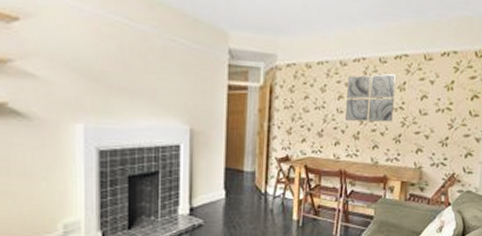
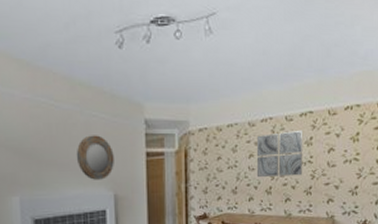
home mirror: none [150,61,192,112] -> present [76,135,114,180]

